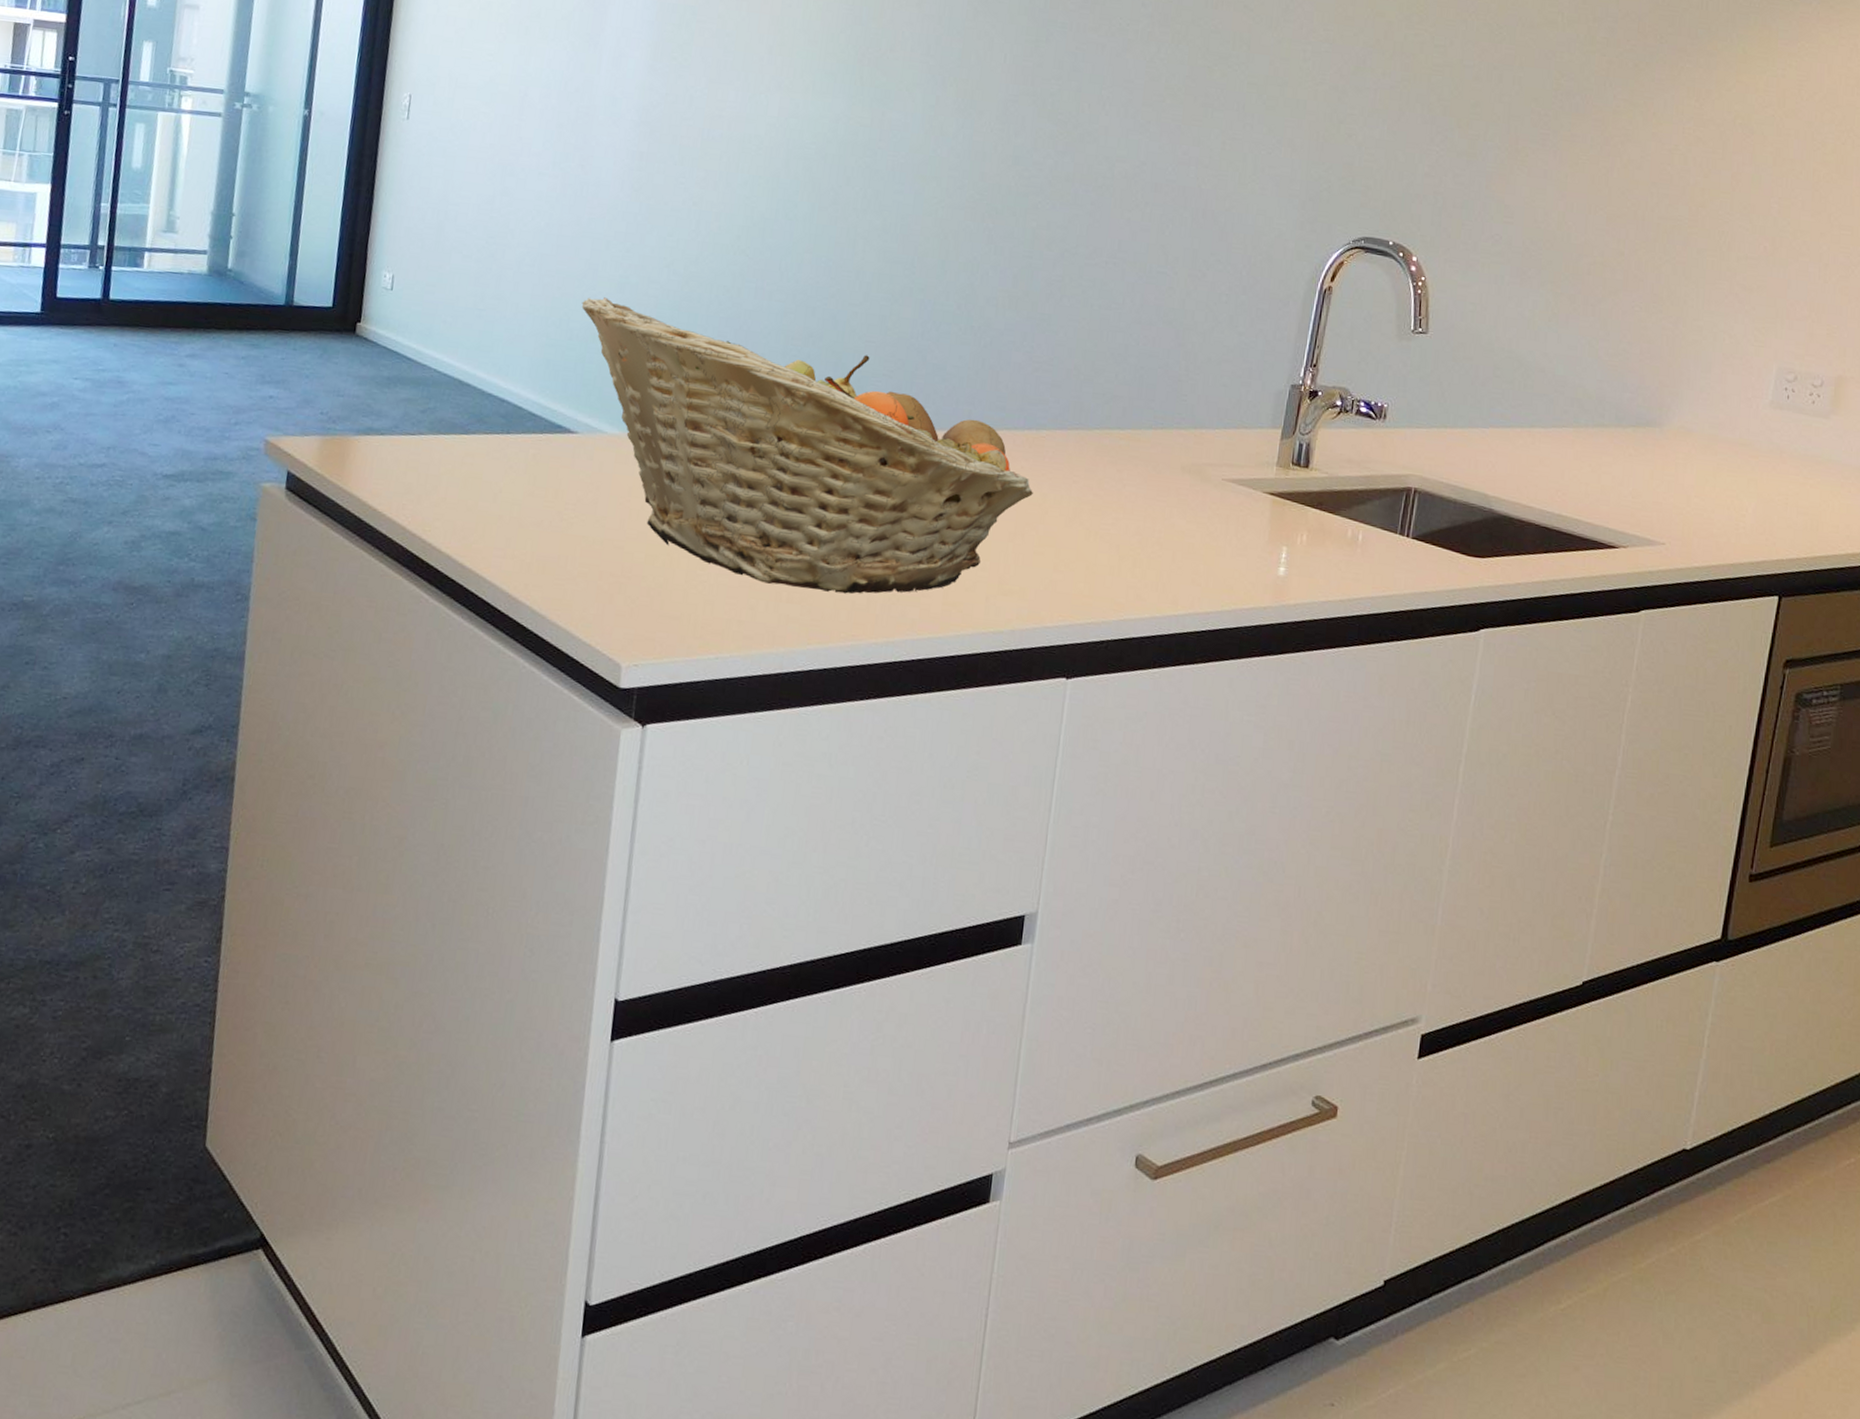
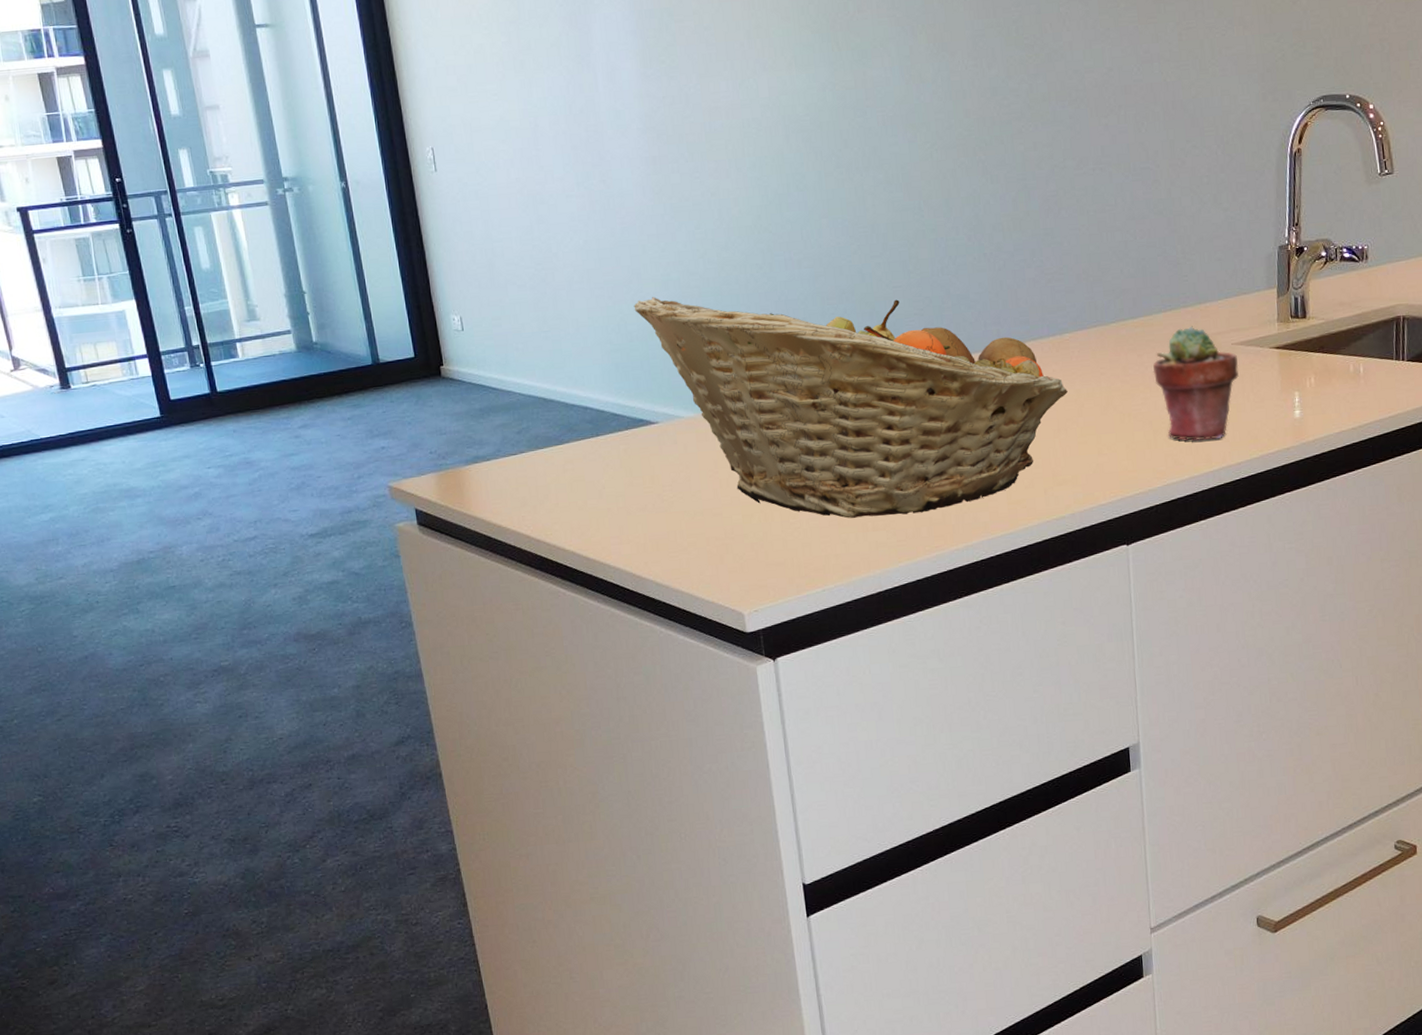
potted succulent: none [1130,450,1226,581] -> present [1153,326,1239,441]

